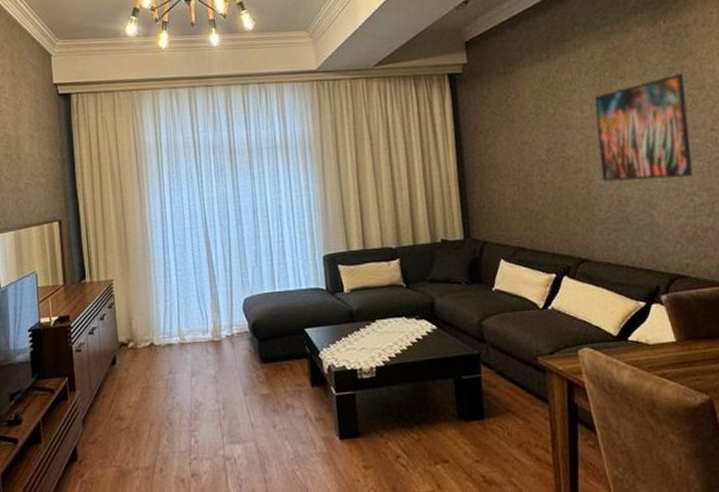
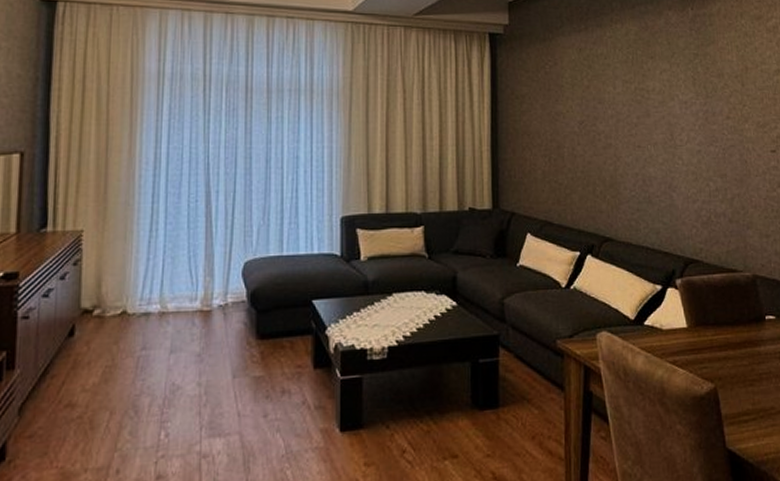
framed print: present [594,73,693,182] -> none [626,60,710,163]

